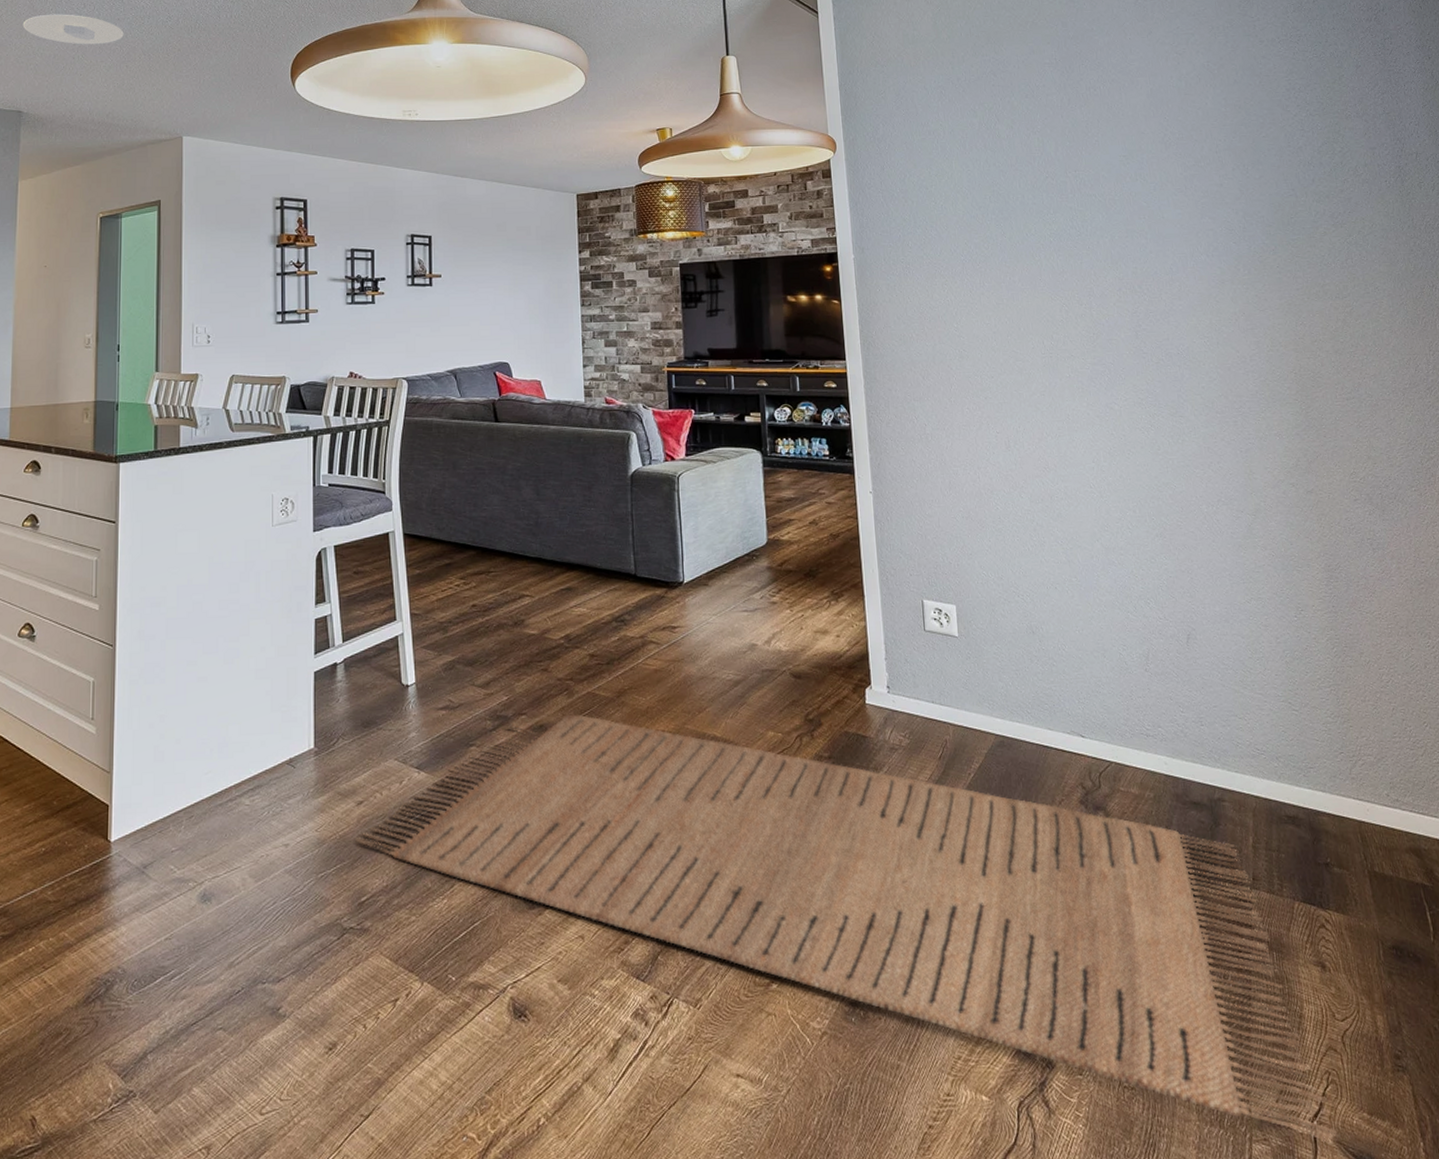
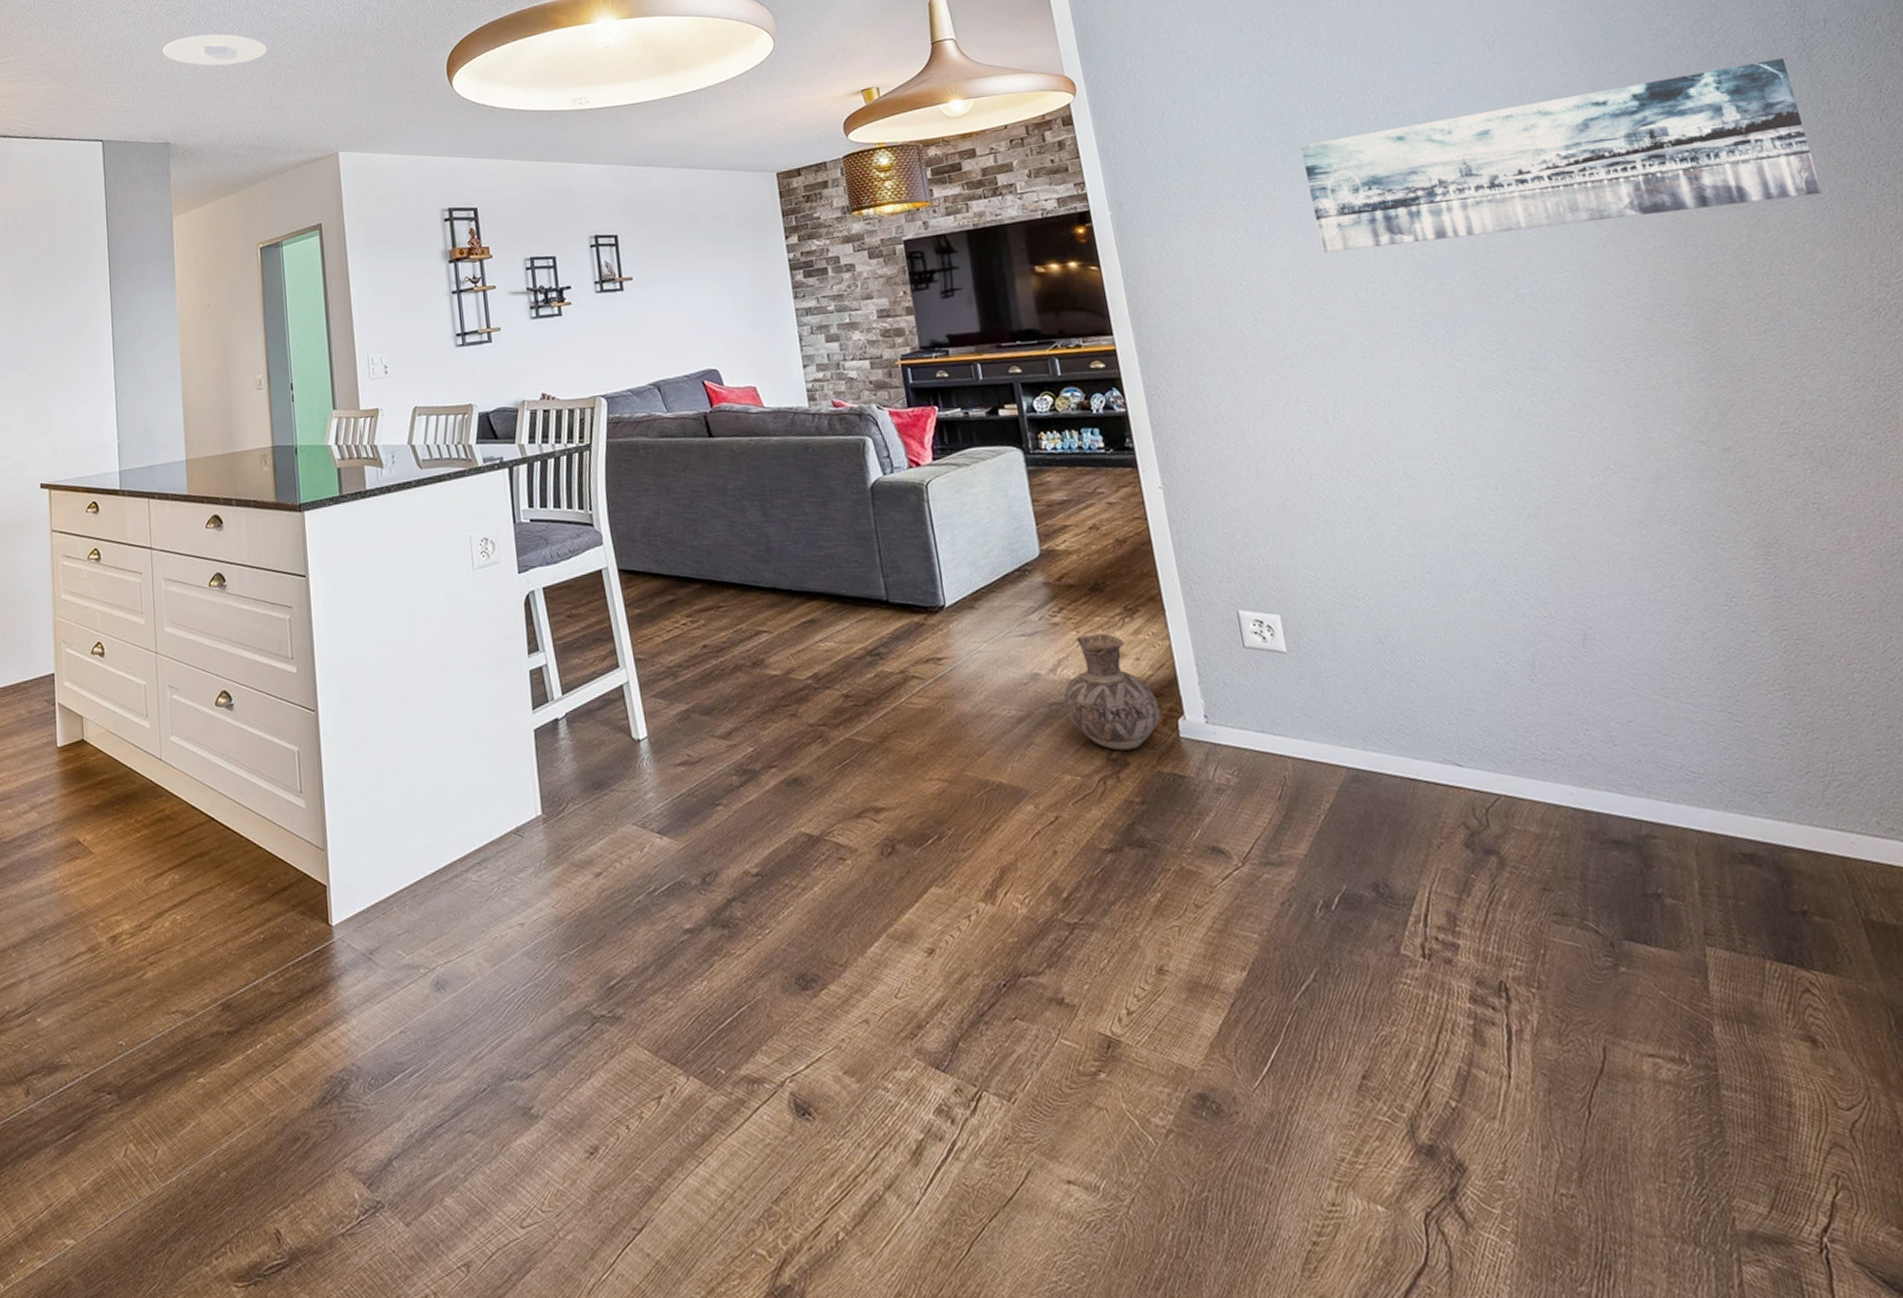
rug: present [355,714,1339,1144] -> none [597,763,1861,1266]
ceramic jug: none [774,613,852,713] -> present [1063,633,1160,751]
wall art: none [1012,180,1400,306] -> present [1300,57,1822,254]

